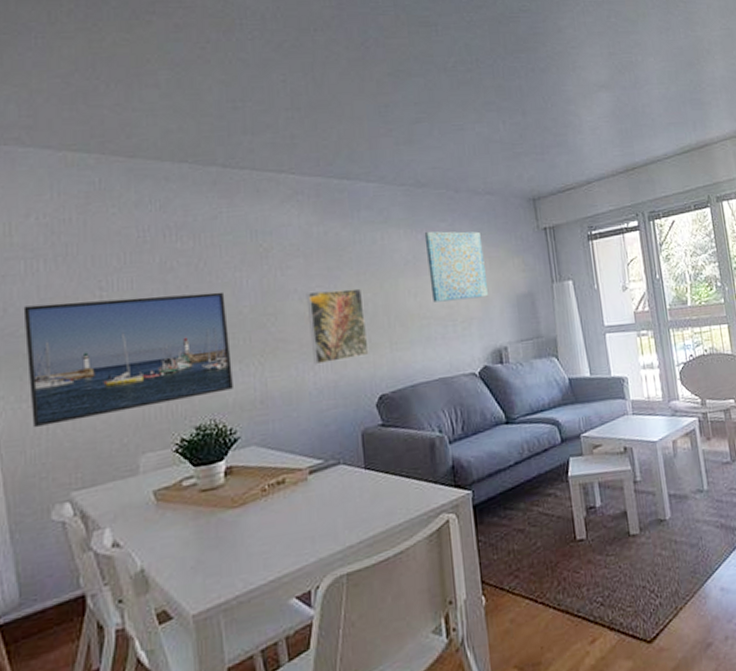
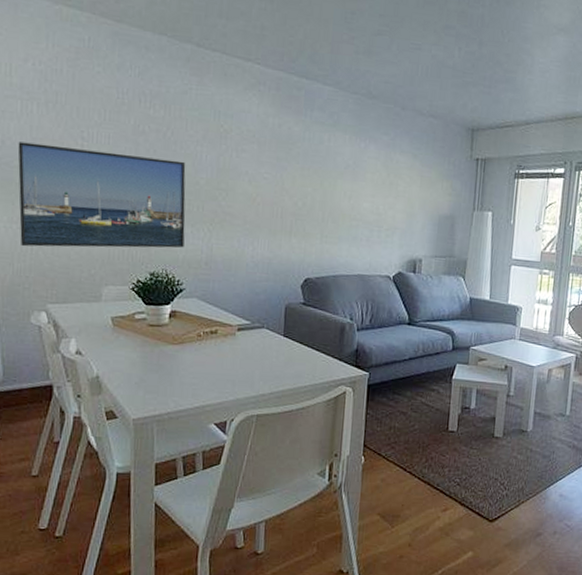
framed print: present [306,288,369,365] -> none [254,176,305,243]
wall art: present [424,231,489,303] -> none [364,141,418,212]

